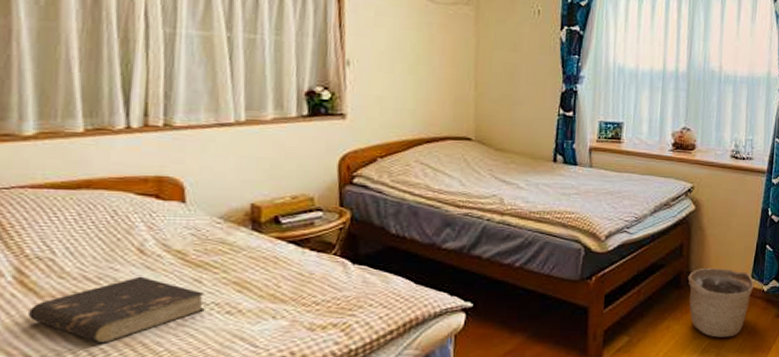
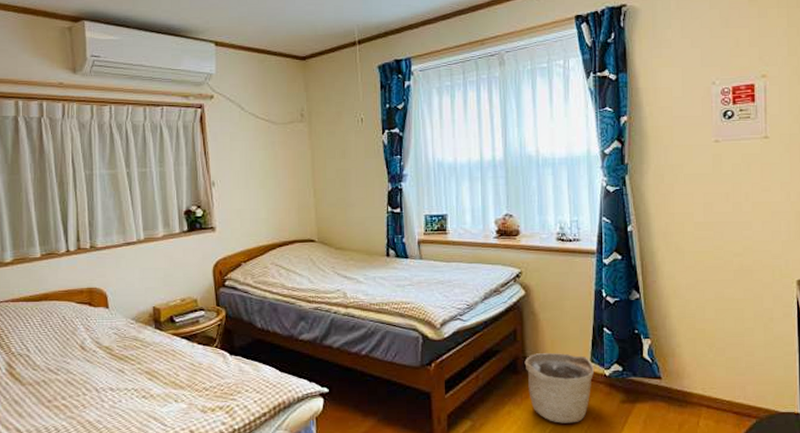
book: present [28,276,205,344] -> none [17,368,128,421]

